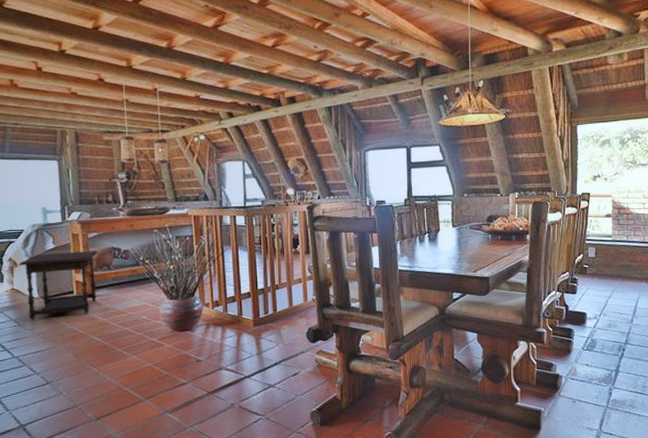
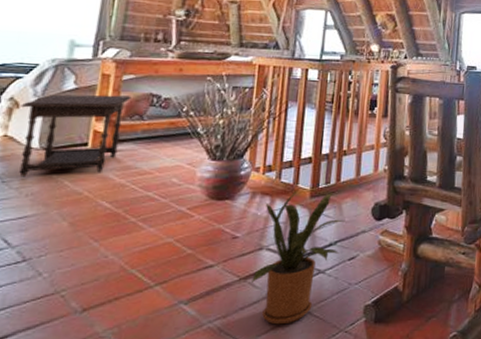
house plant: none [217,320,286,428] -> present [252,190,345,325]

